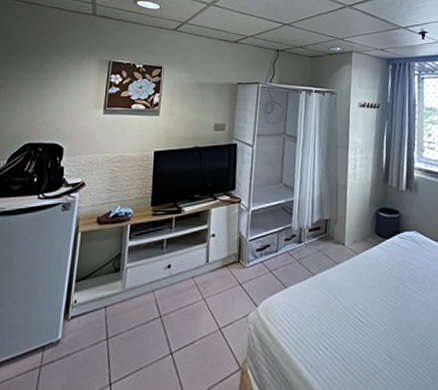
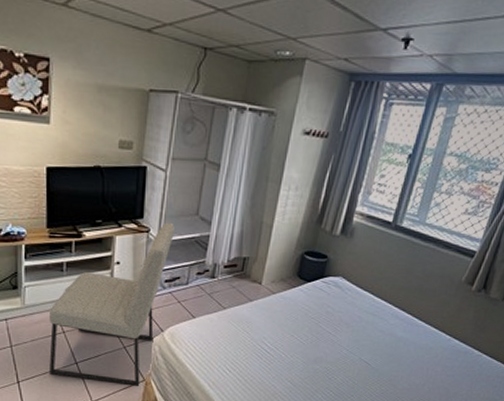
chair: none [142,191,262,379] -> present [48,222,174,387]

